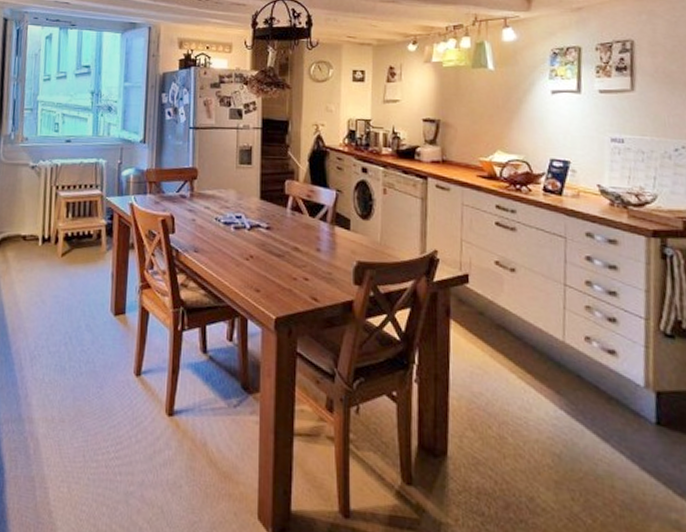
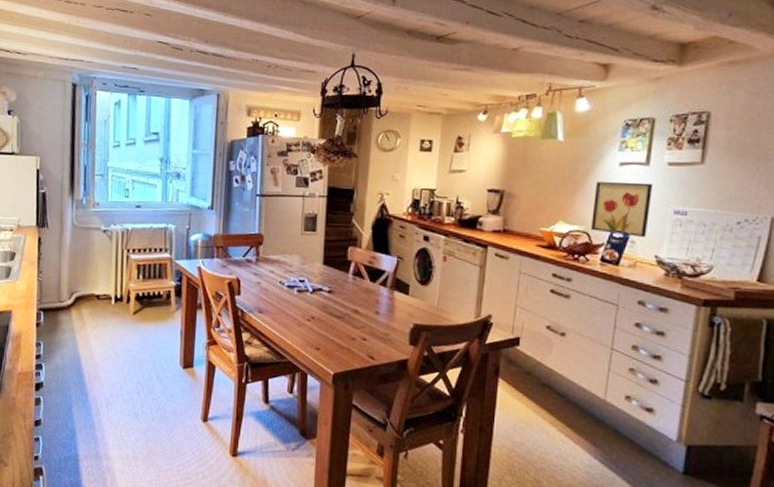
wall art: none [529,110,588,166] -> present [591,182,654,237]

